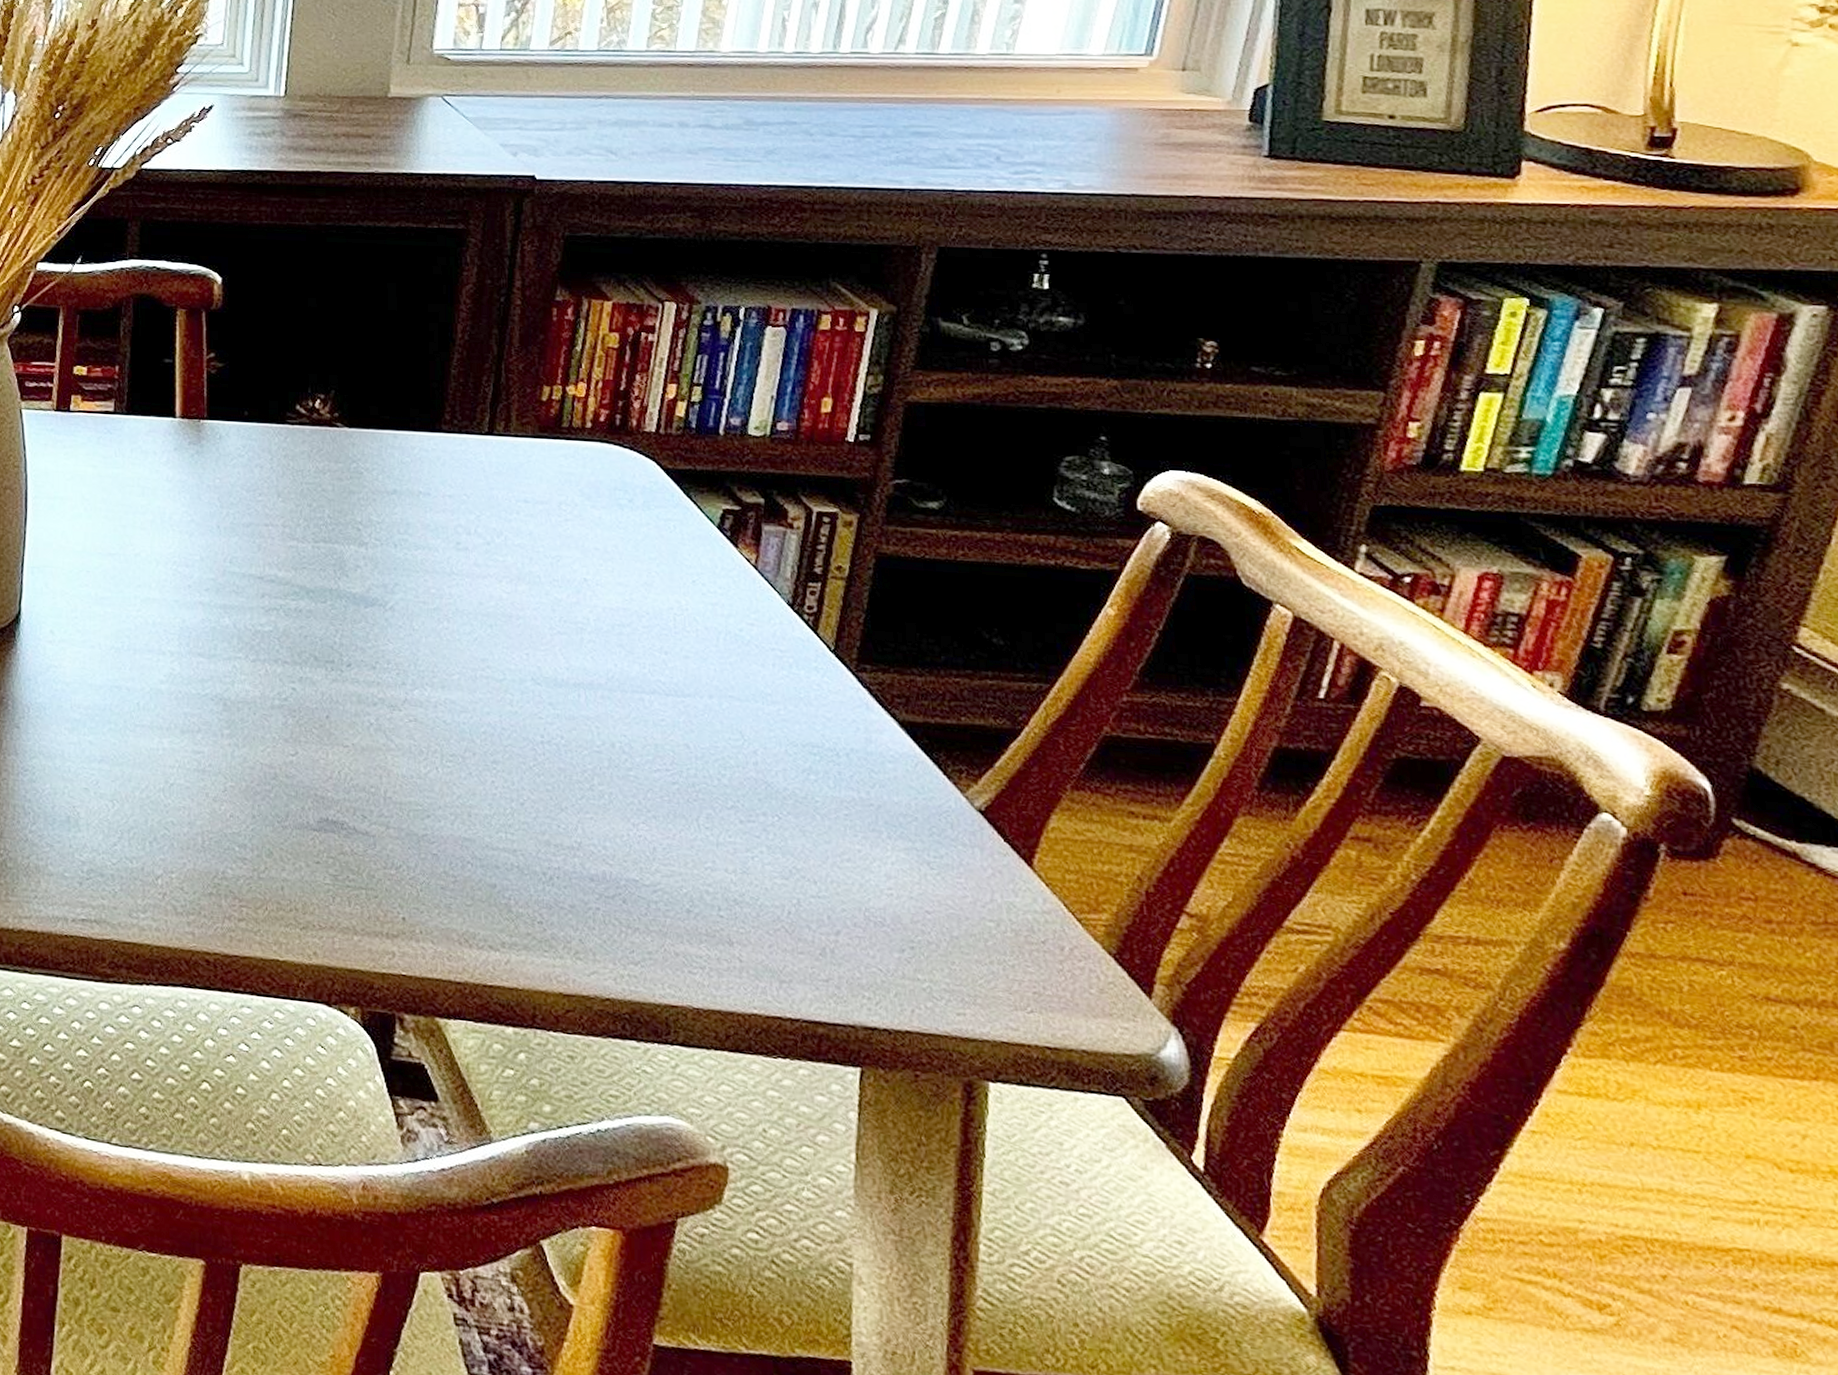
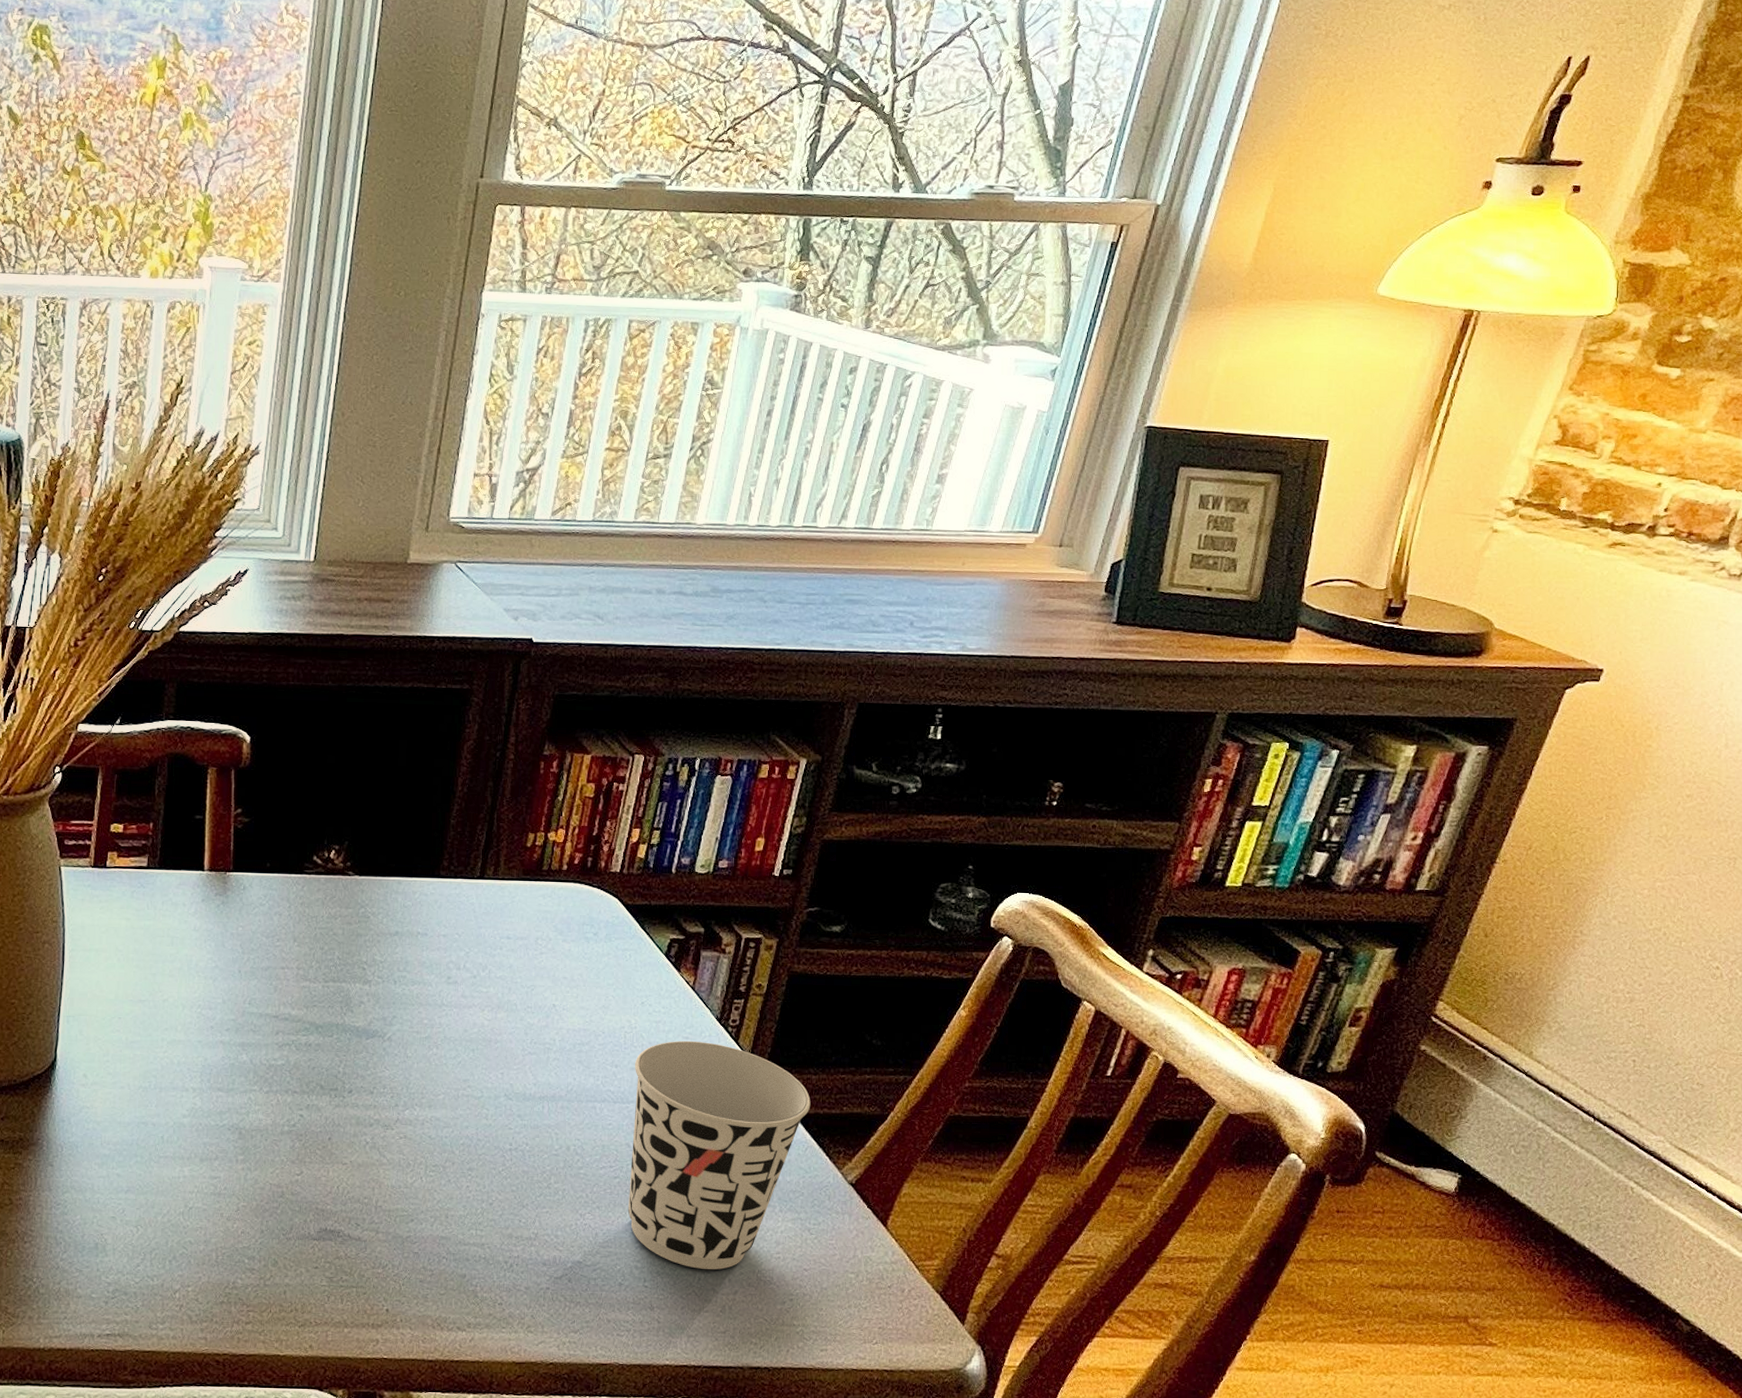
cup: none [689,627,918,903] -> present [627,1040,811,1270]

